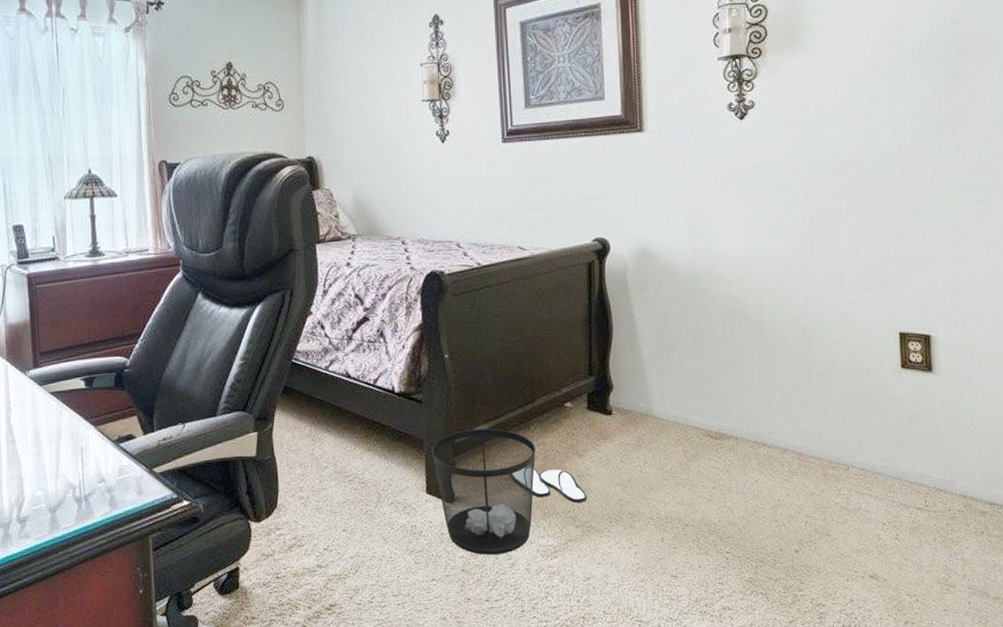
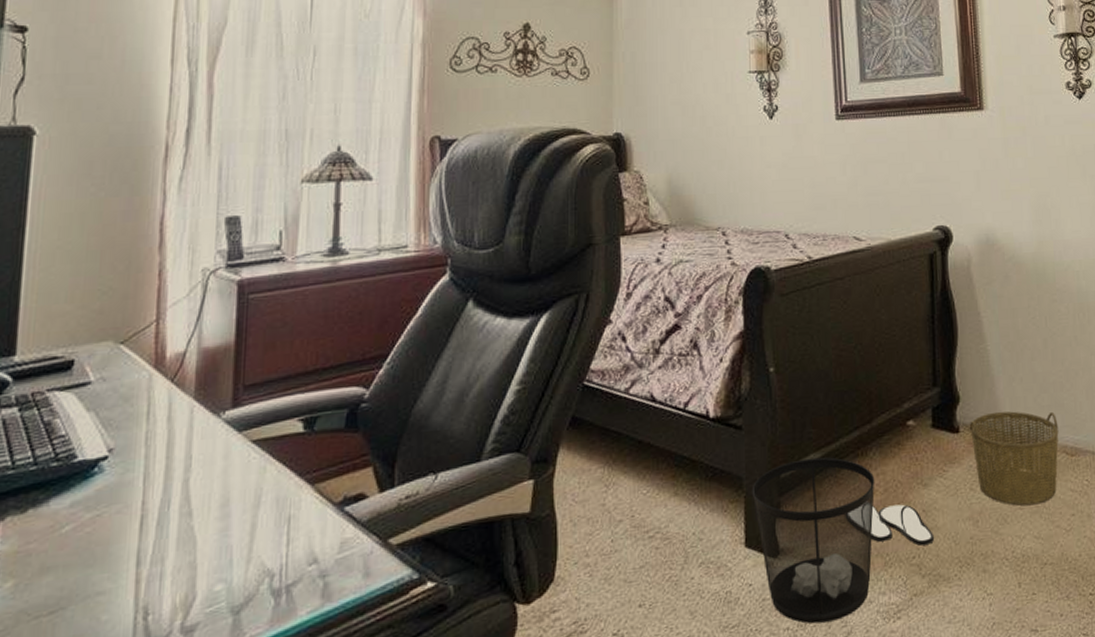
basket: none [621,399,705,478] -> present [969,411,1059,506]

